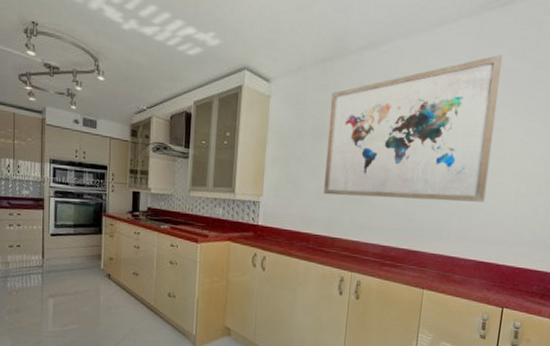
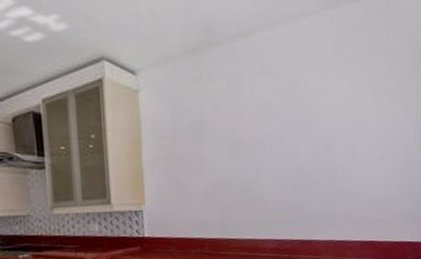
wall art: present [323,54,503,203] -> none [207,45,362,195]

